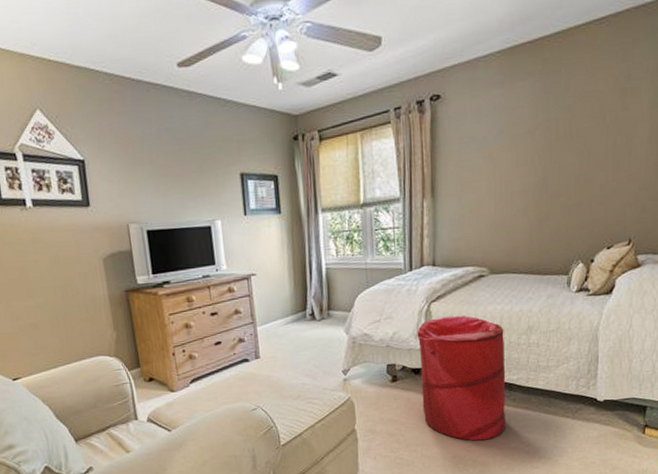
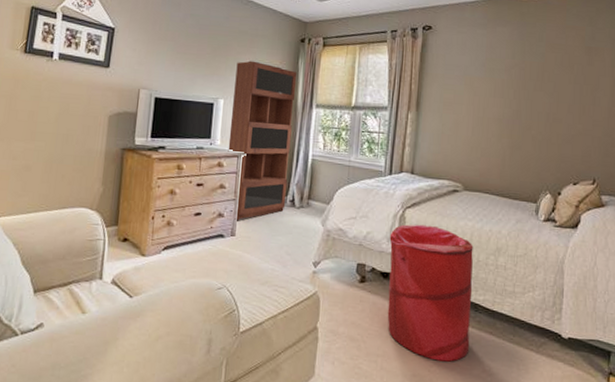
bookcase: none [227,171,306,342] -> present [228,61,297,220]

